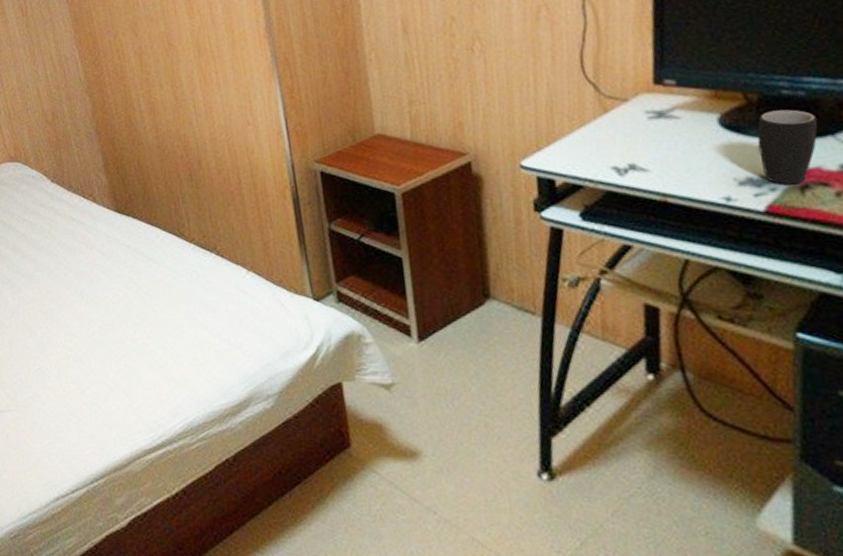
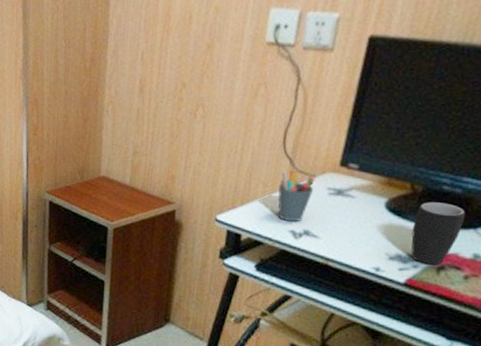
pen holder: none [587,97,630,157] -> present [278,170,315,222]

